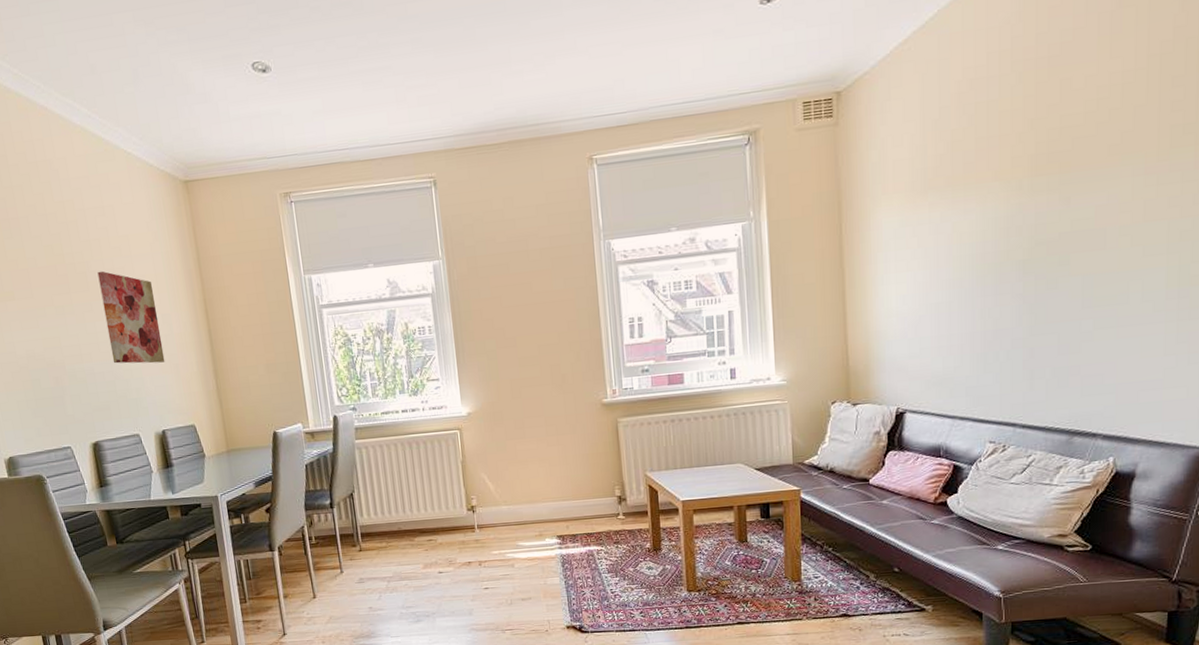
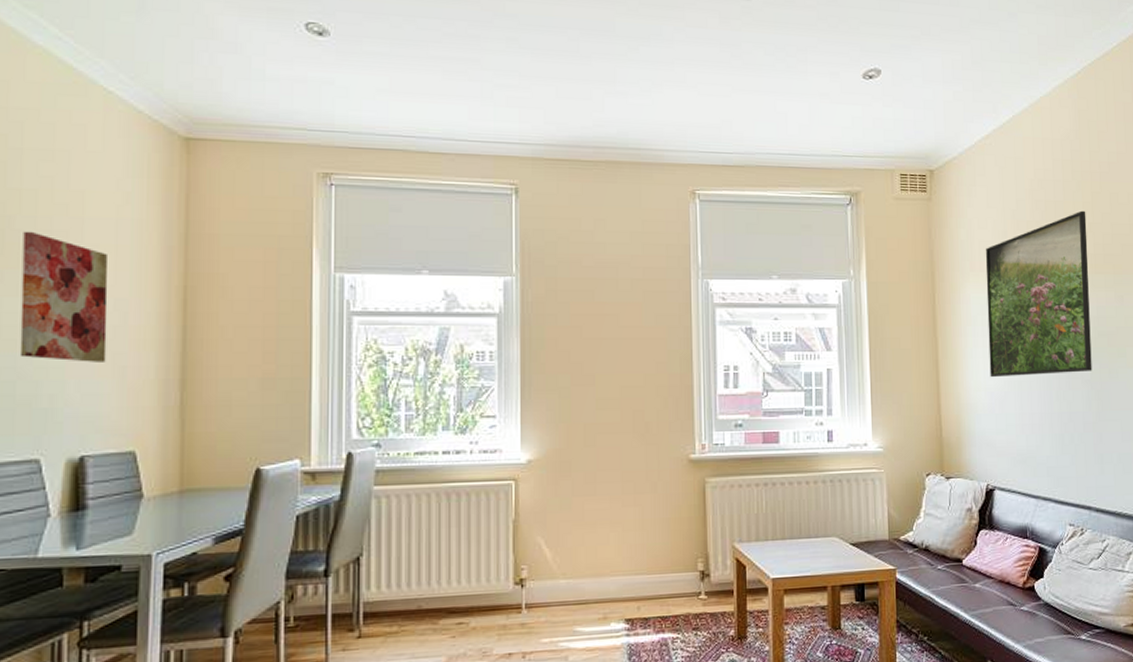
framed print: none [900,106,1027,303] -> present [985,210,1092,378]

